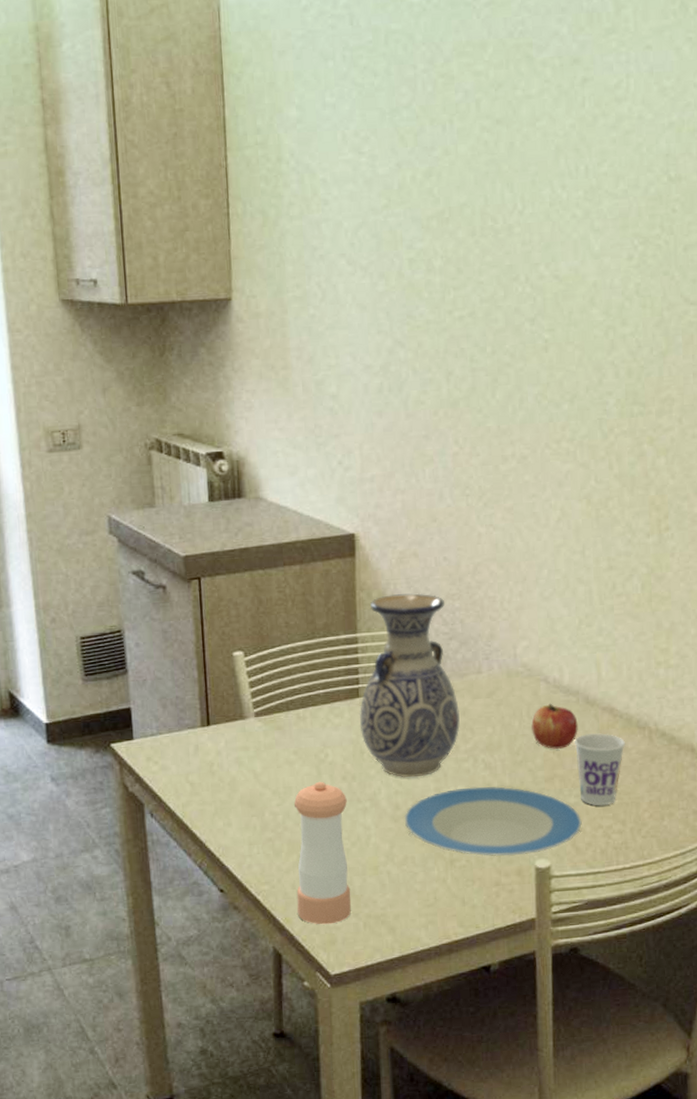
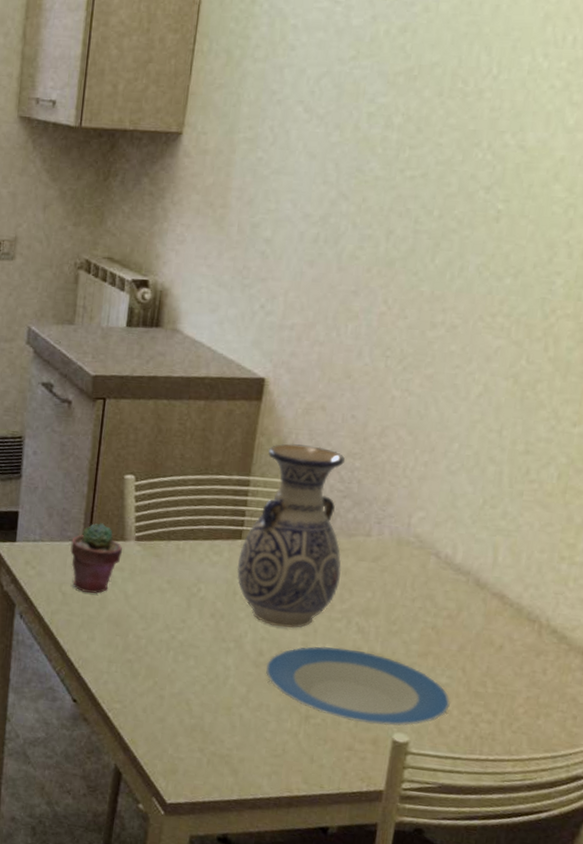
potted succulent: none [190,705,244,778] -> present [70,523,122,594]
pepper shaker: present [294,781,351,925] -> none [144,613,212,755]
apple: present [531,703,578,749] -> none [413,578,464,627]
cup: present [575,733,625,805] -> none [453,616,511,692]

